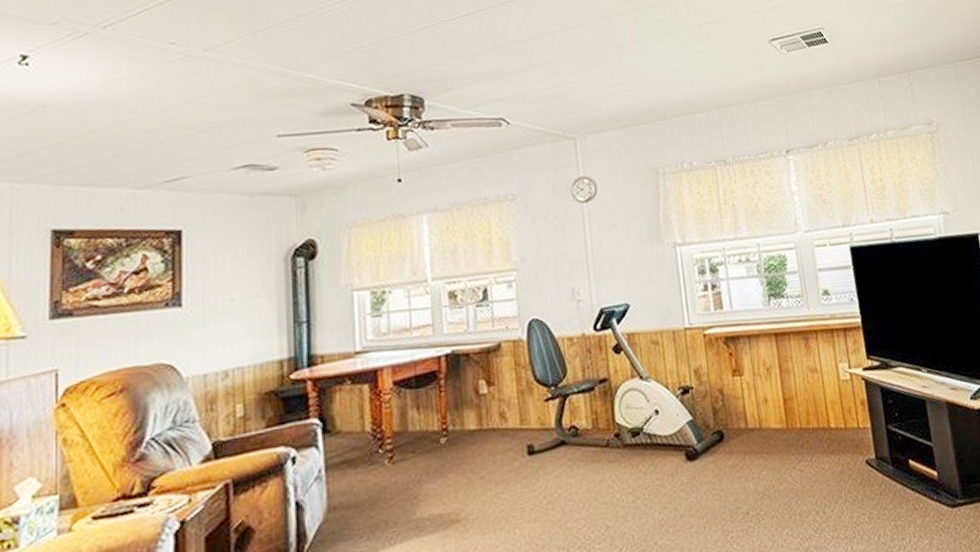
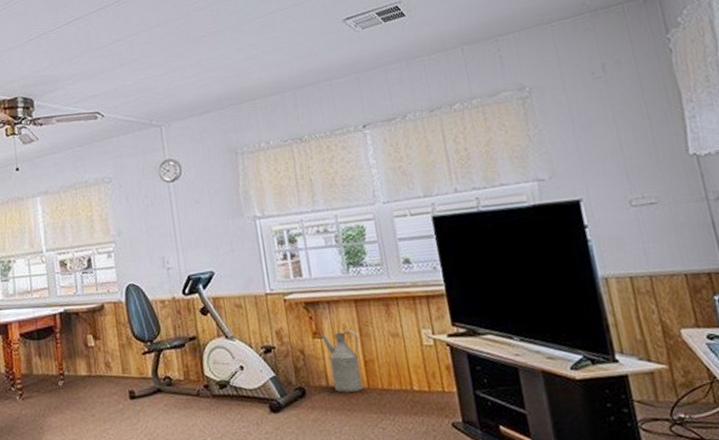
watering can: none [741,366,783,434] -> present [321,330,364,393]

